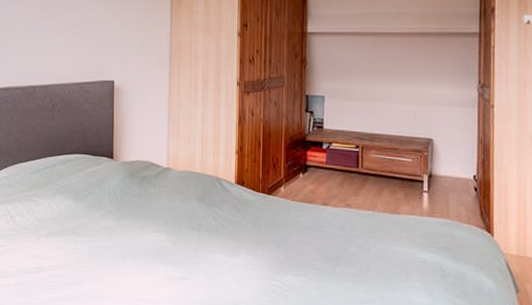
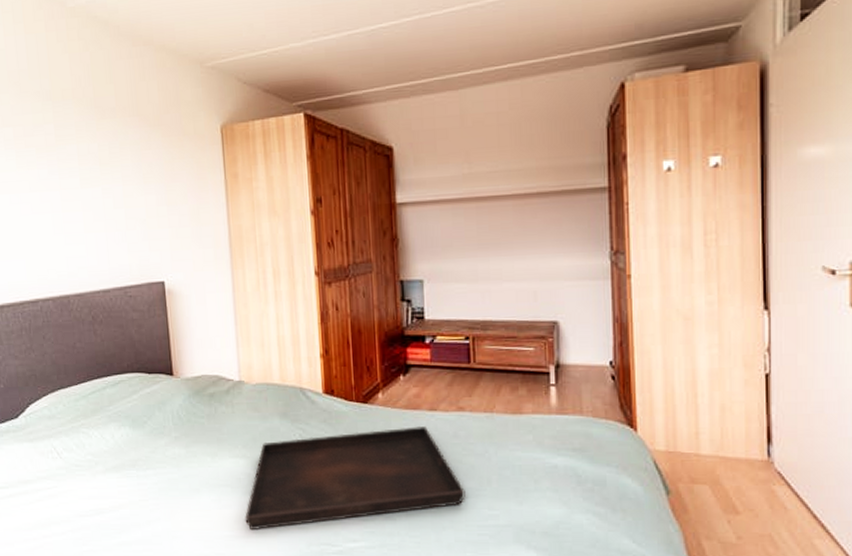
serving tray: none [161,217,347,297] -> present [245,426,466,531]

